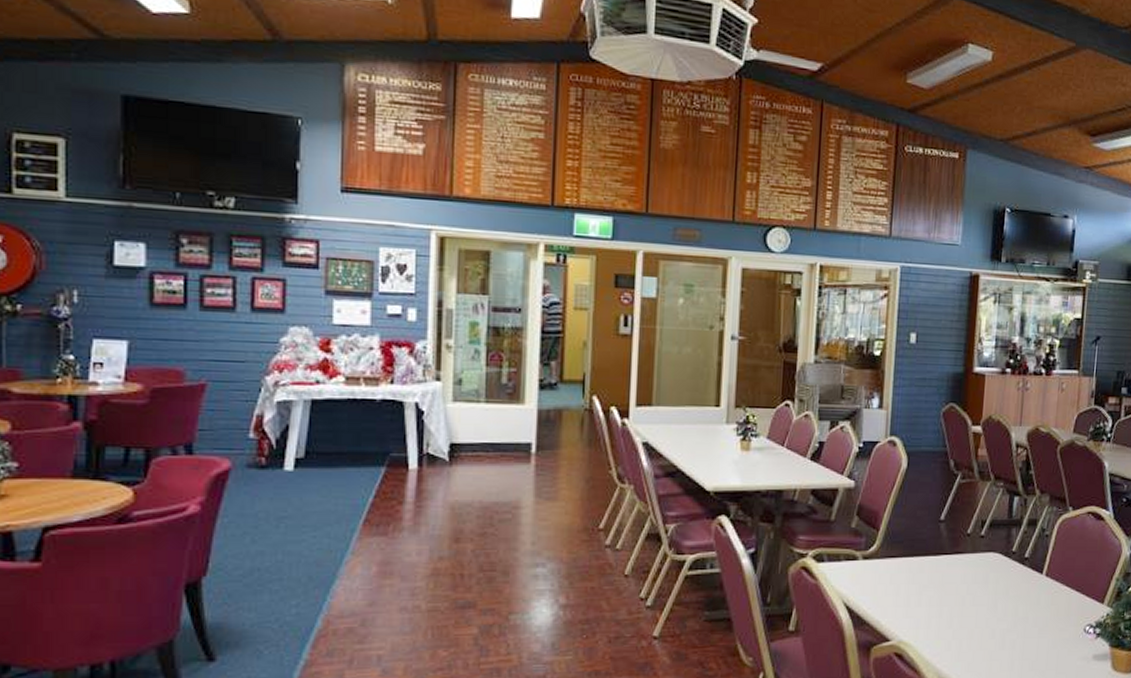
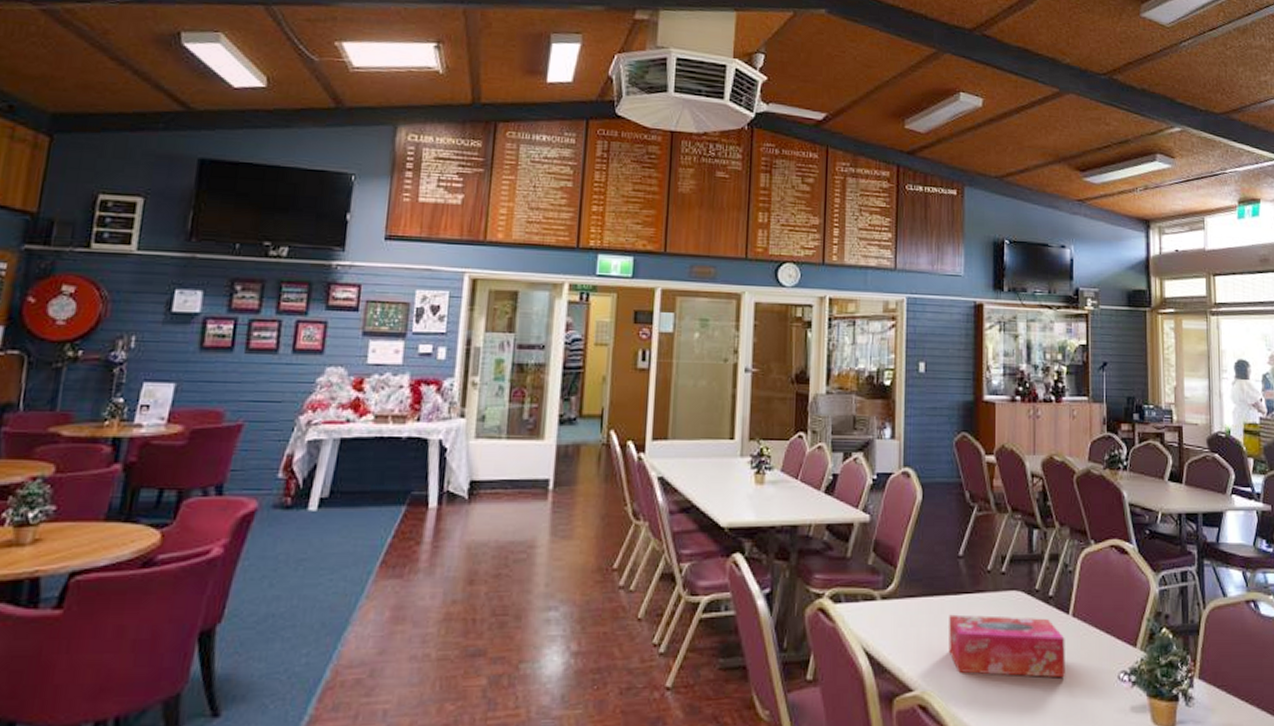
tissue box: none [925,573,1037,630] -> present [948,614,1065,678]

